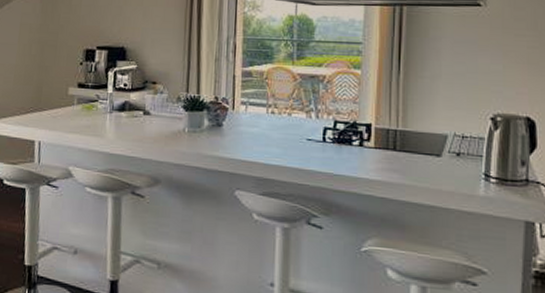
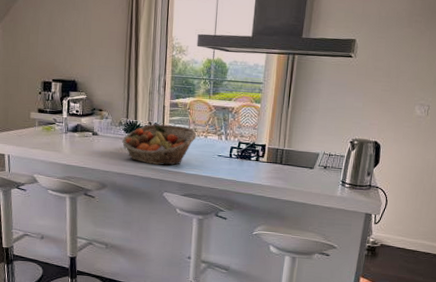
fruit basket: none [181,99,278,154] -> present [122,124,197,166]

